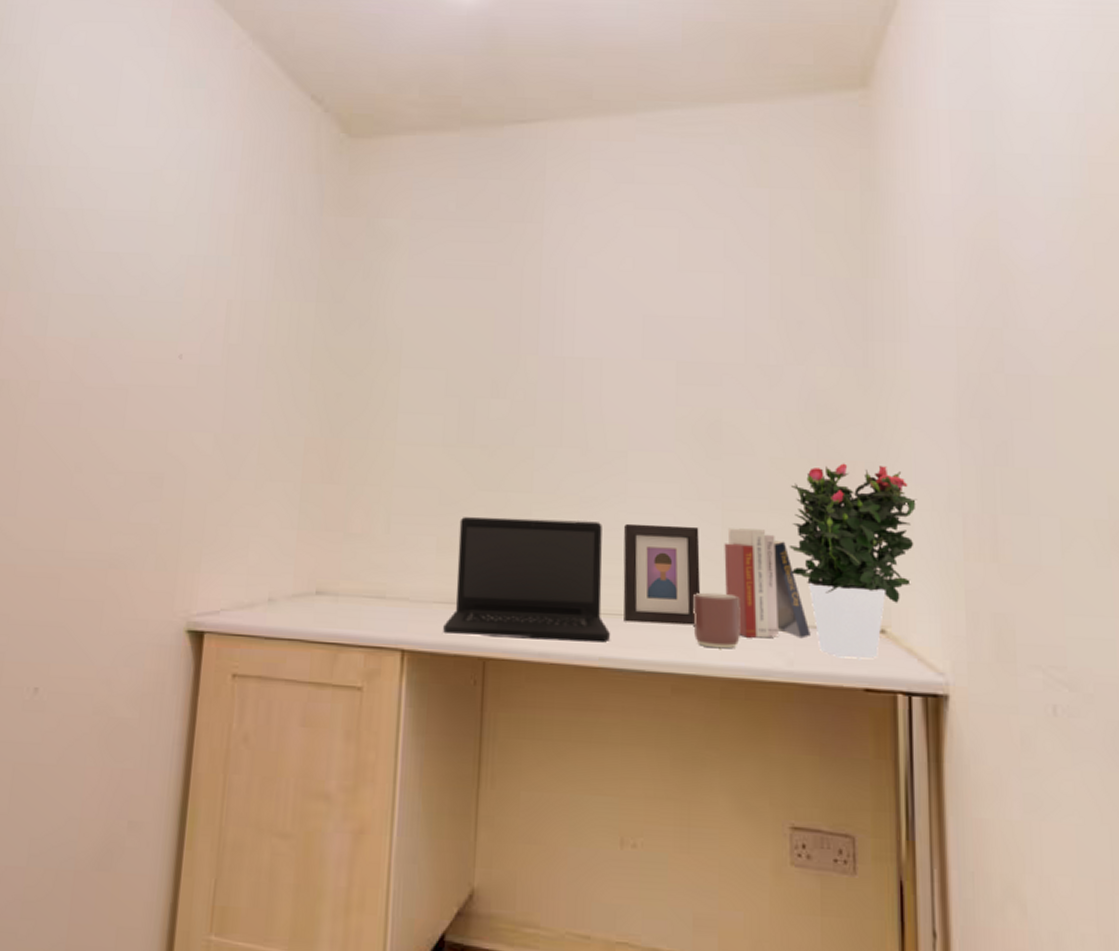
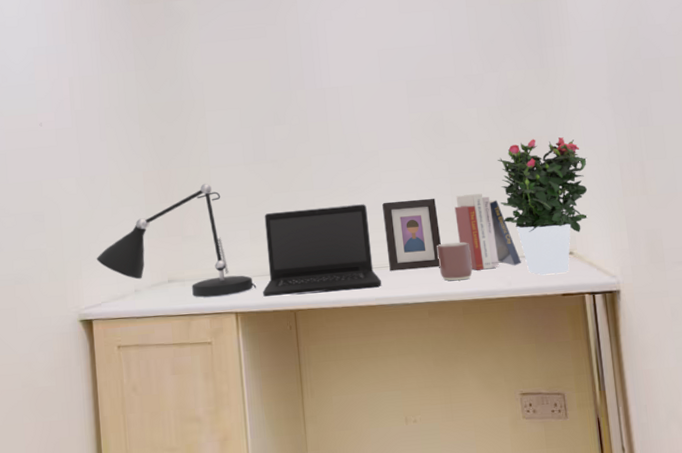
desk lamp: none [223,465,437,625] -> present [96,184,257,298]

